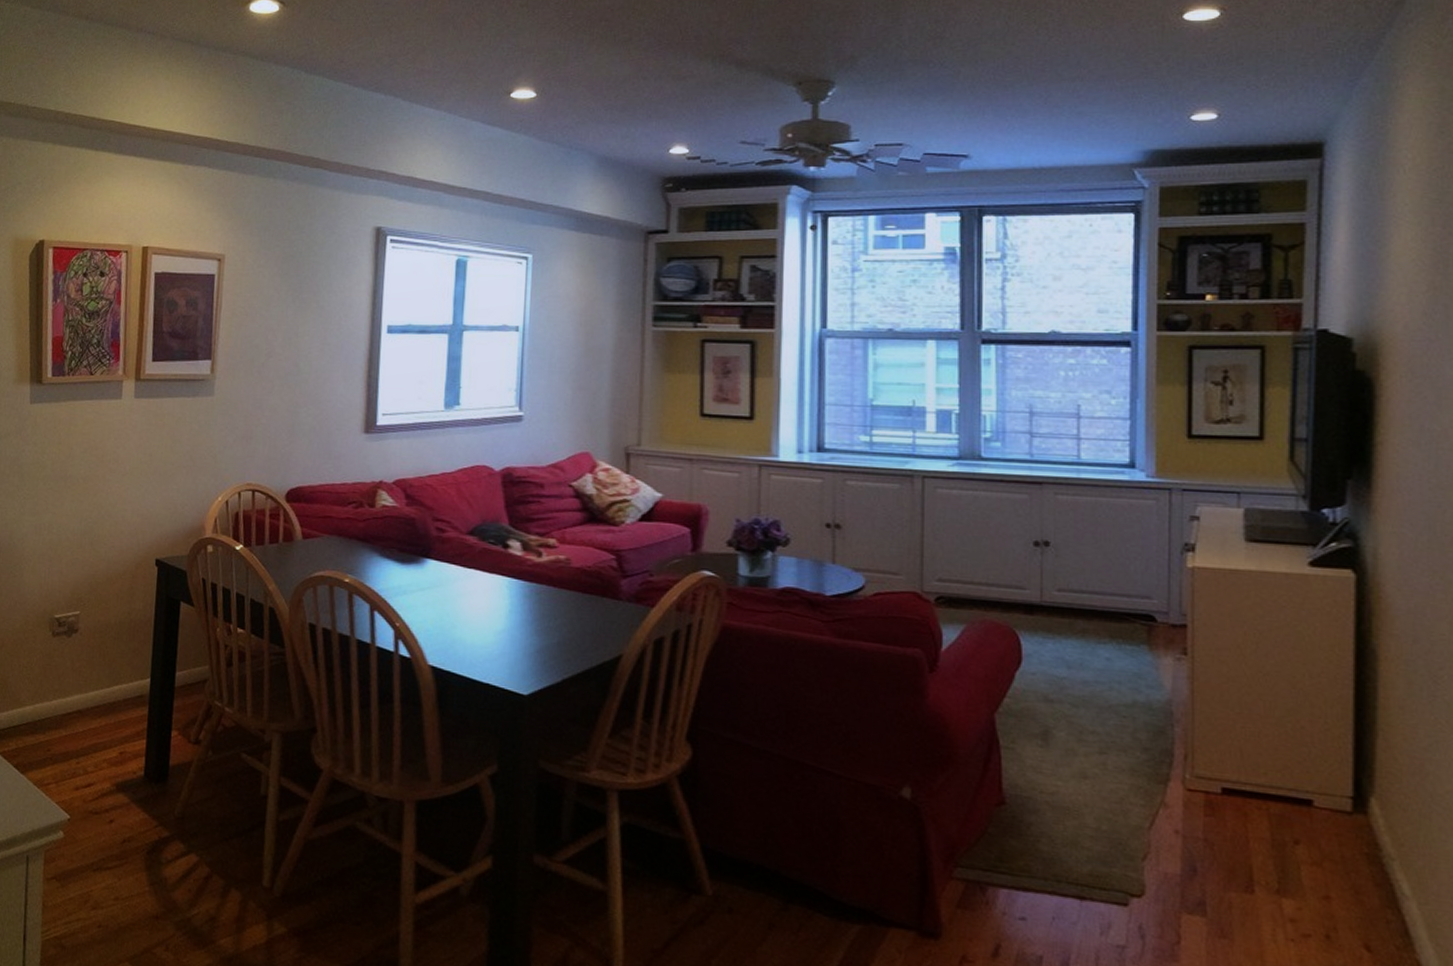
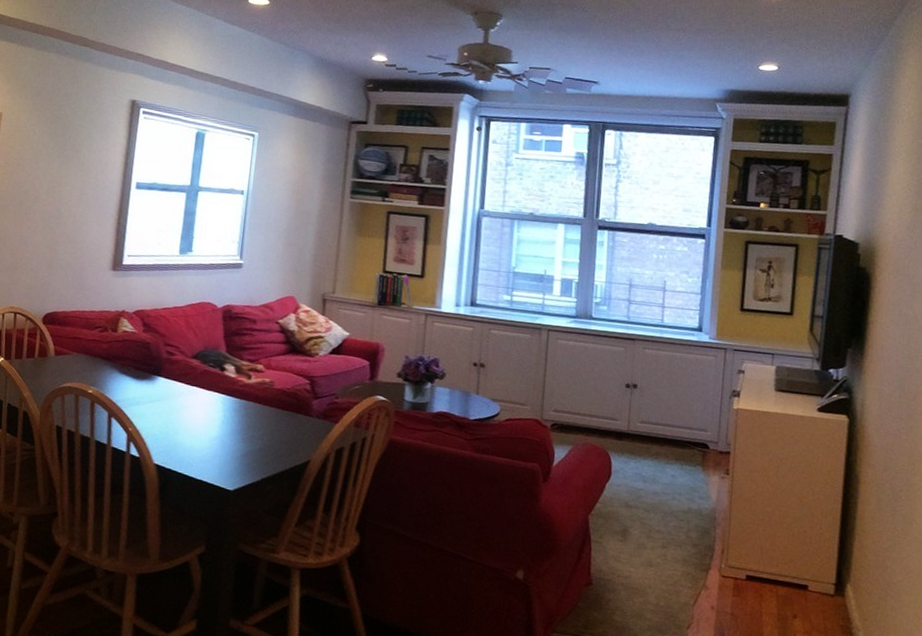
books: none [689,415,743,459] -> present [372,271,414,309]

